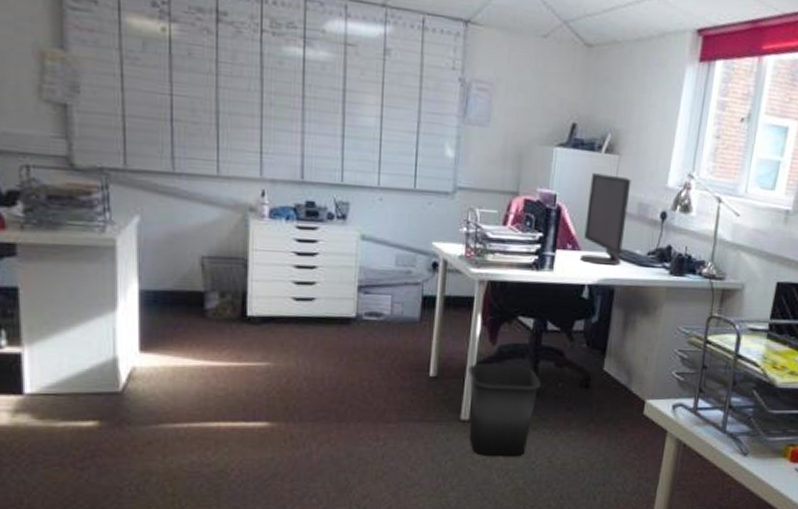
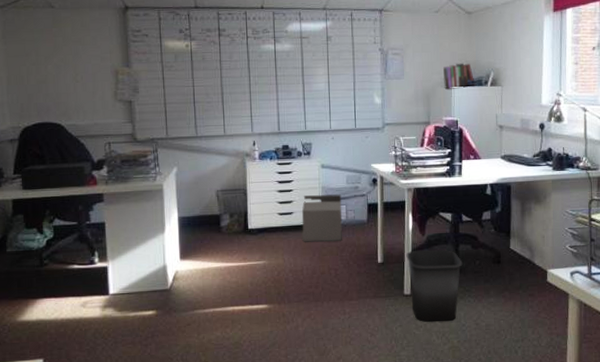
cardboard box: none [326,276,387,343] -> present [301,194,342,242]
books: none [543,114,586,151] -> present [443,63,476,89]
computer monitor: present [581,173,632,265] -> none [482,101,514,168]

